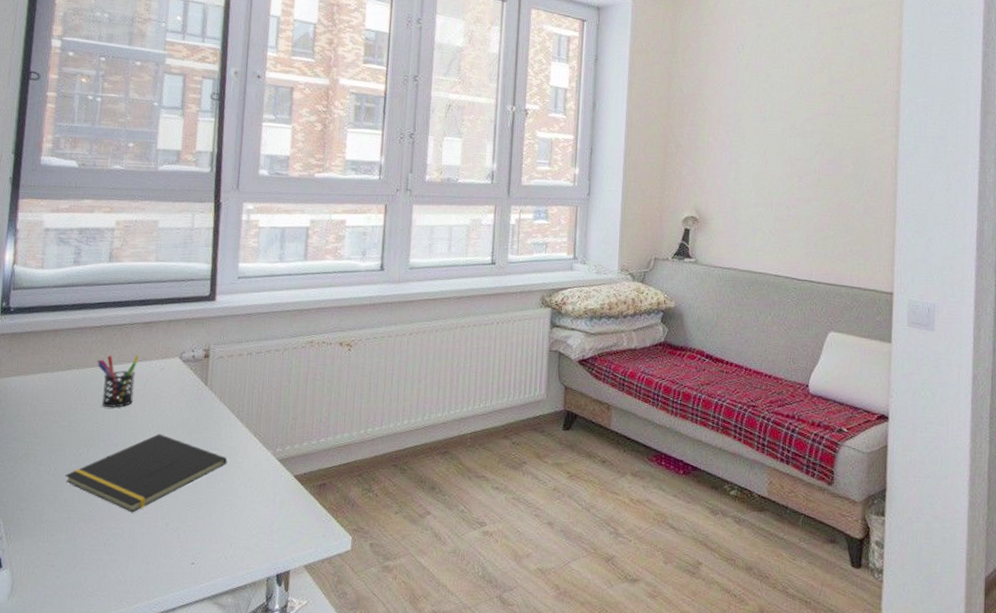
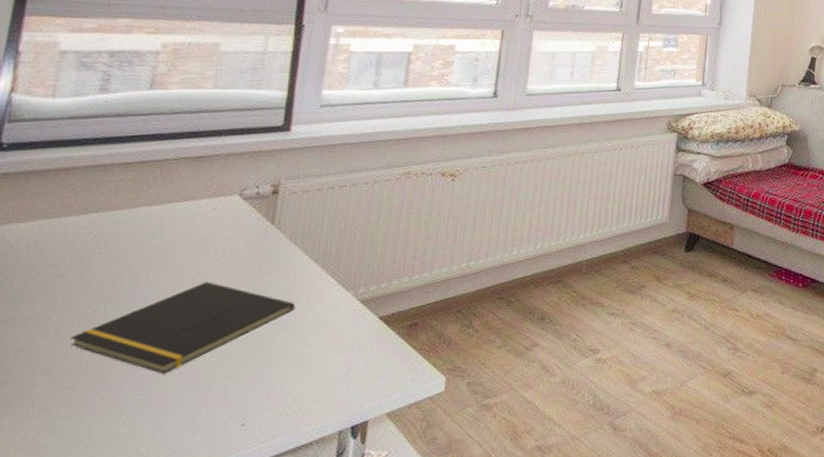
pen holder: present [97,354,140,407] -> none [125,193,186,255]

